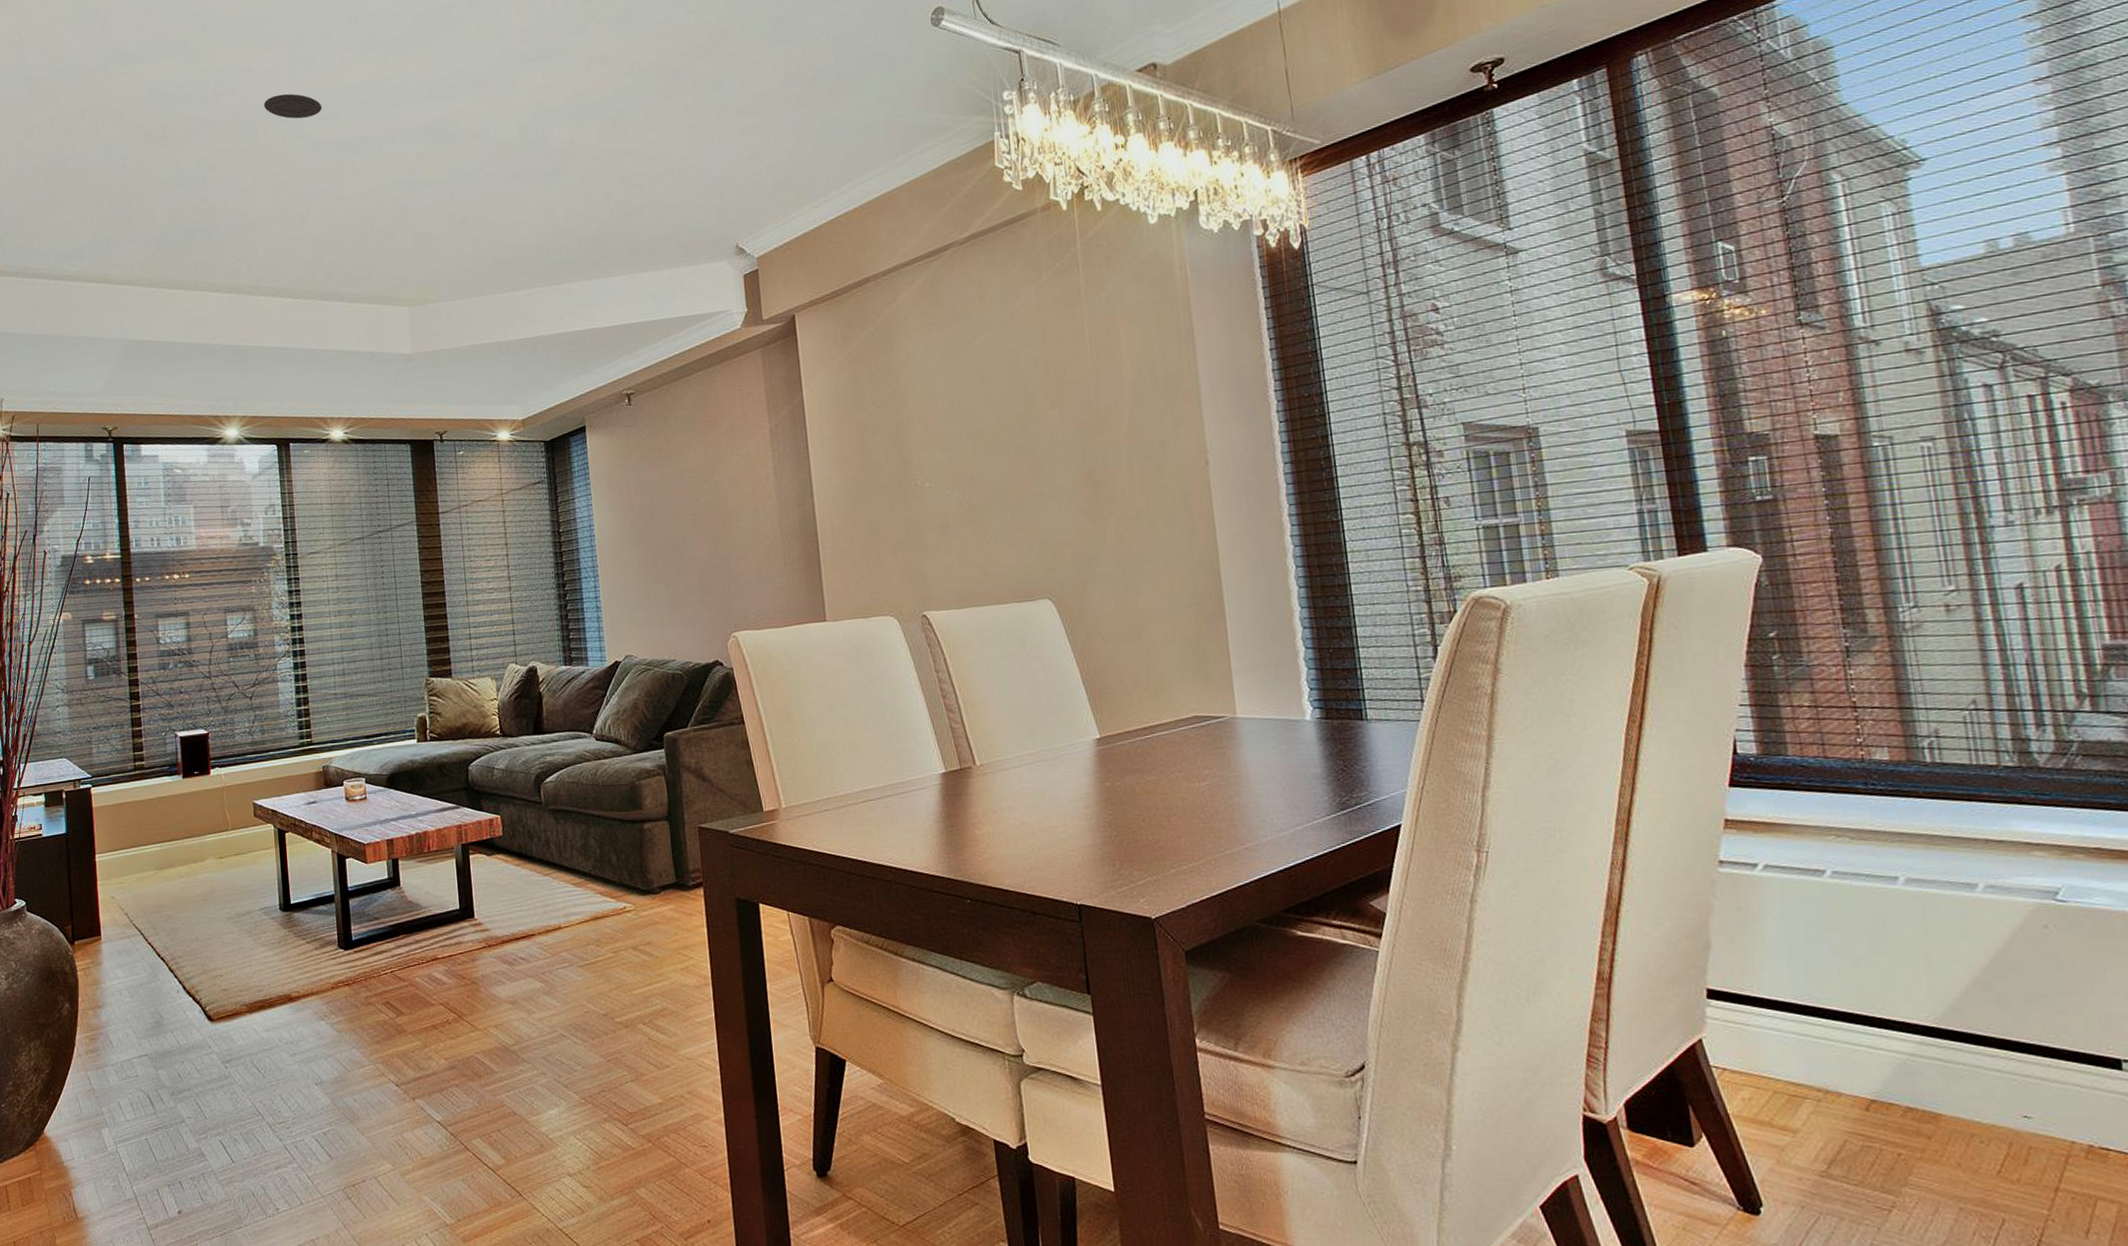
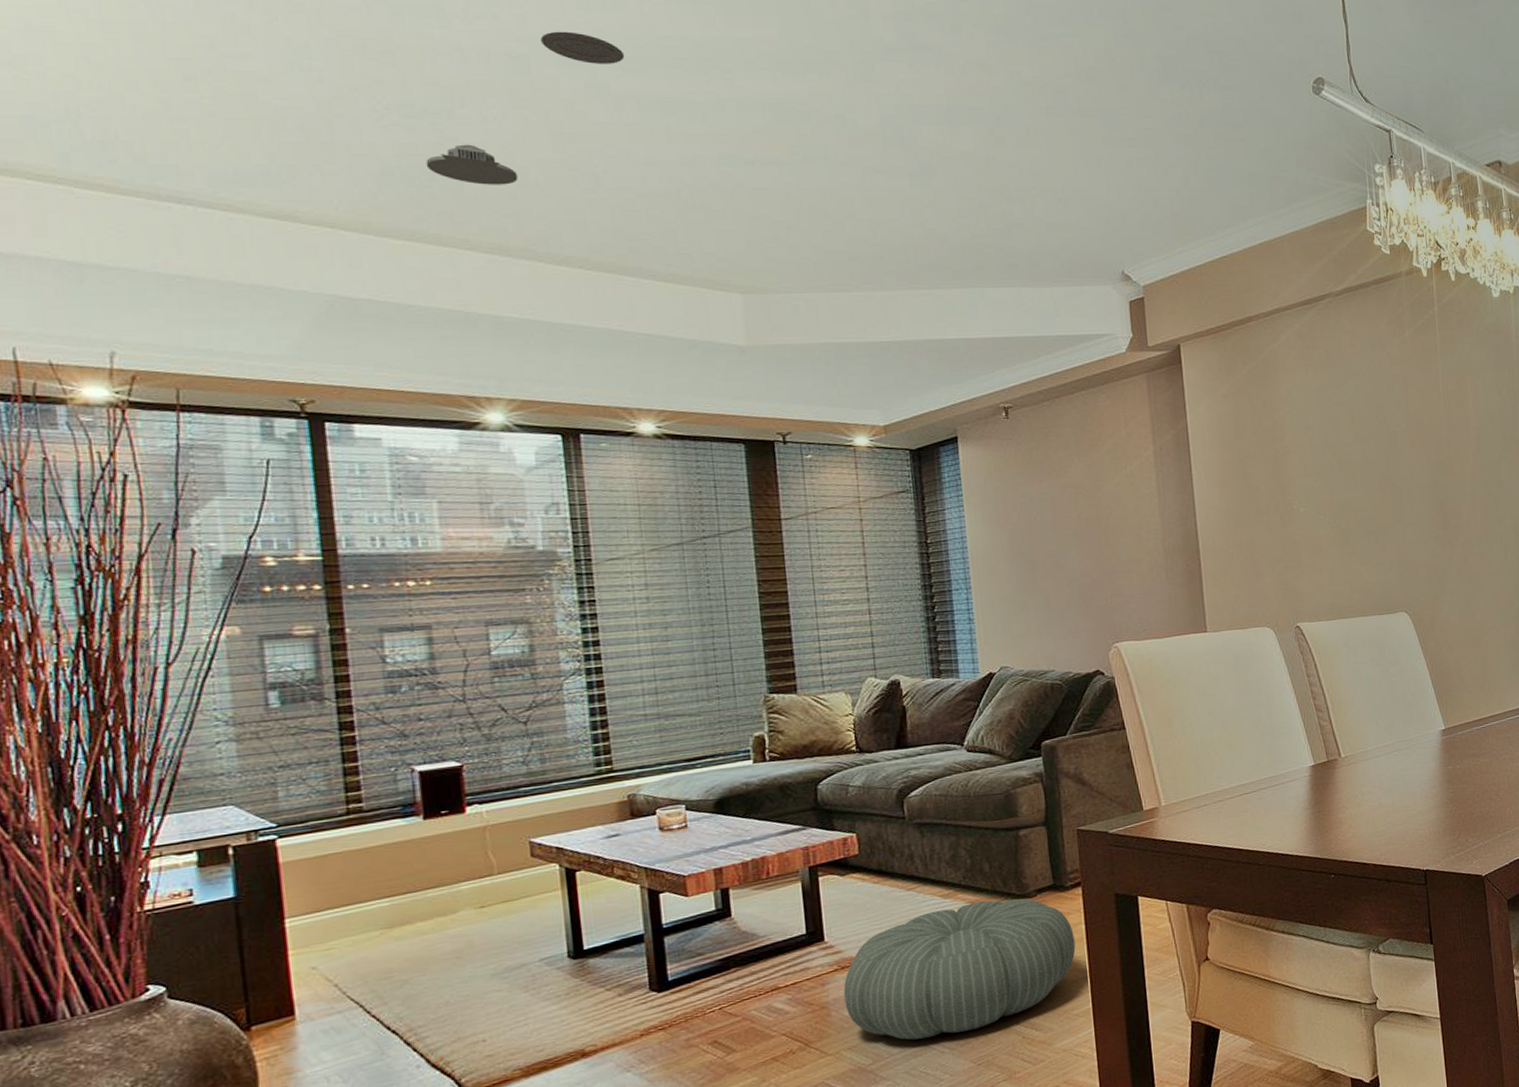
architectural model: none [188,202,248,236] -> present [425,144,518,185]
pouf: none [490,893,698,1027] -> present [843,898,1076,1040]

